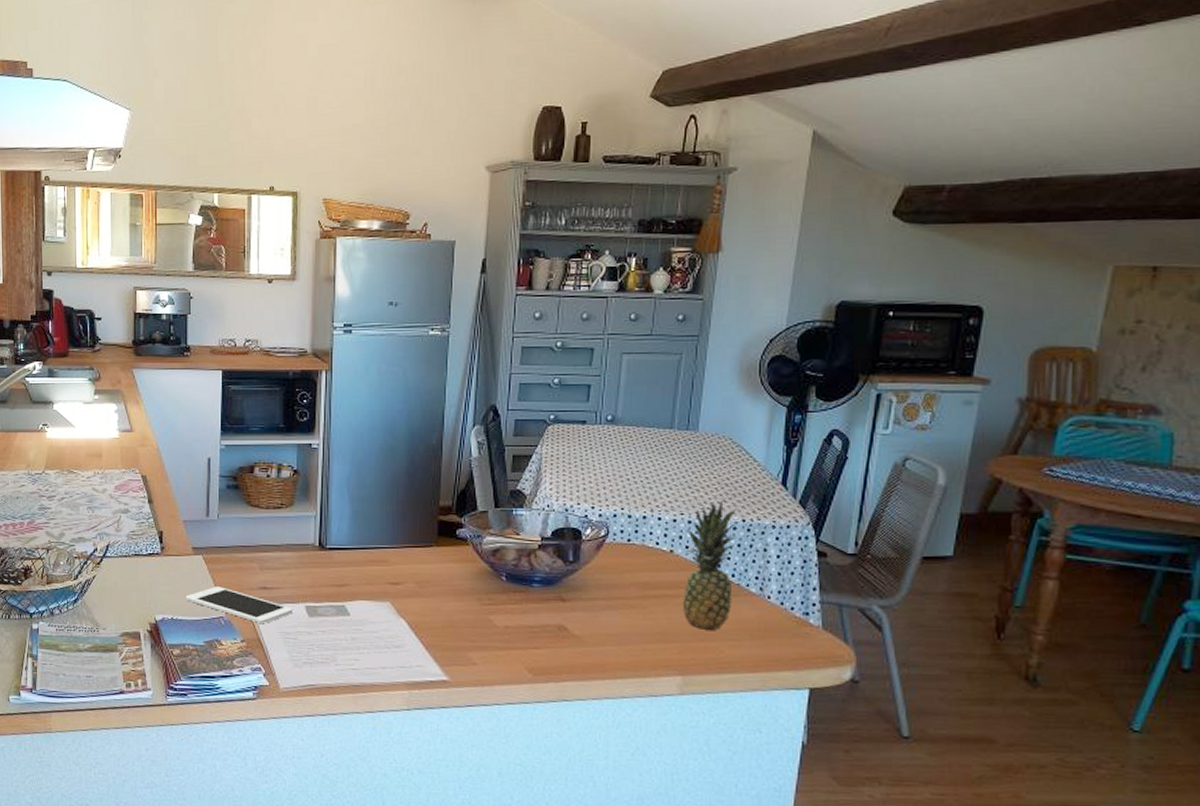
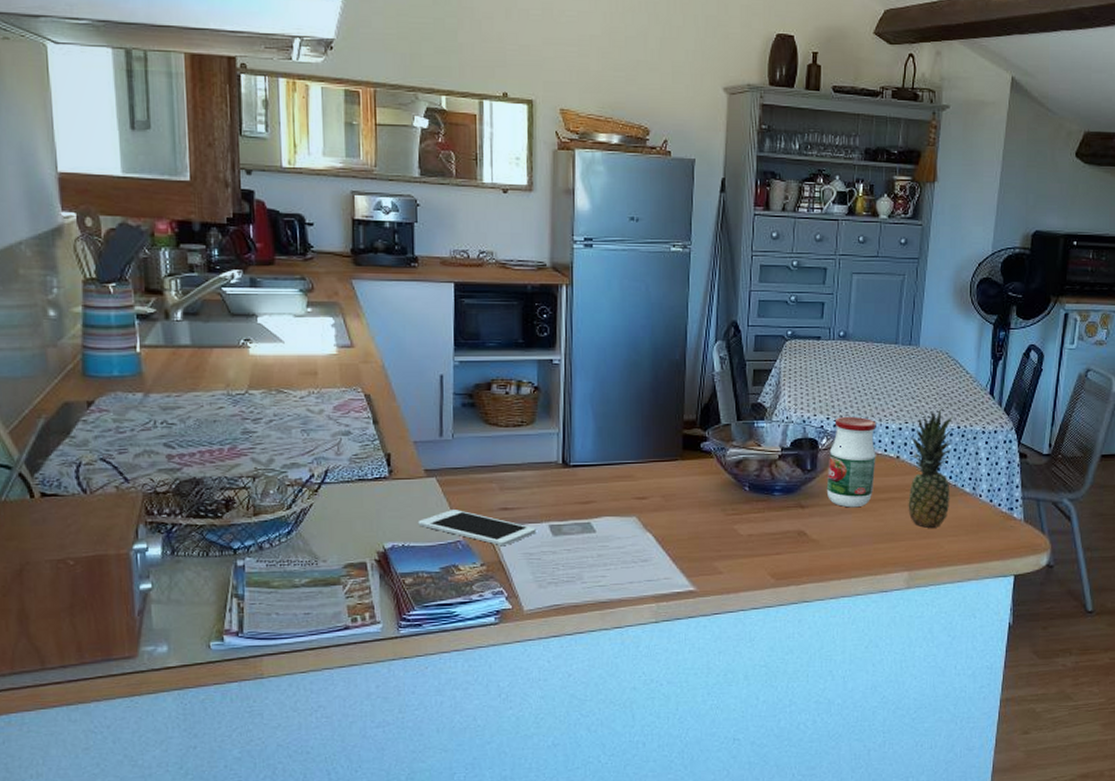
jar: none [590,505,647,604] -> present [826,416,876,508]

